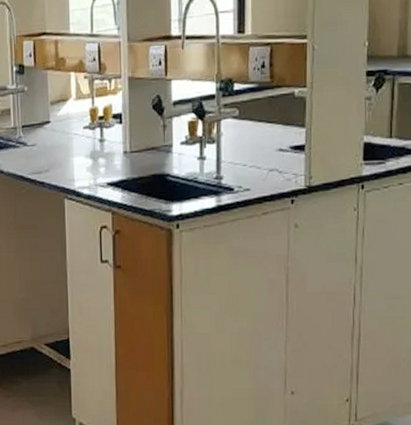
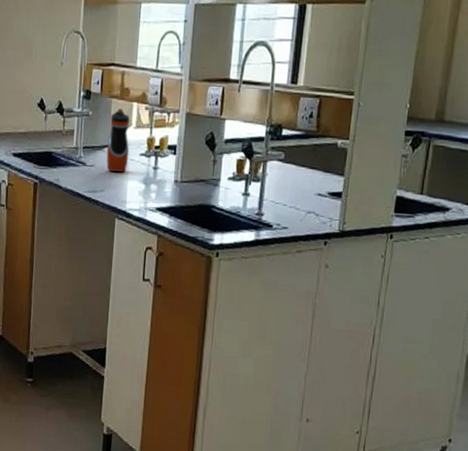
water bottle: none [47,80,72,149] -> present [106,108,130,172]

